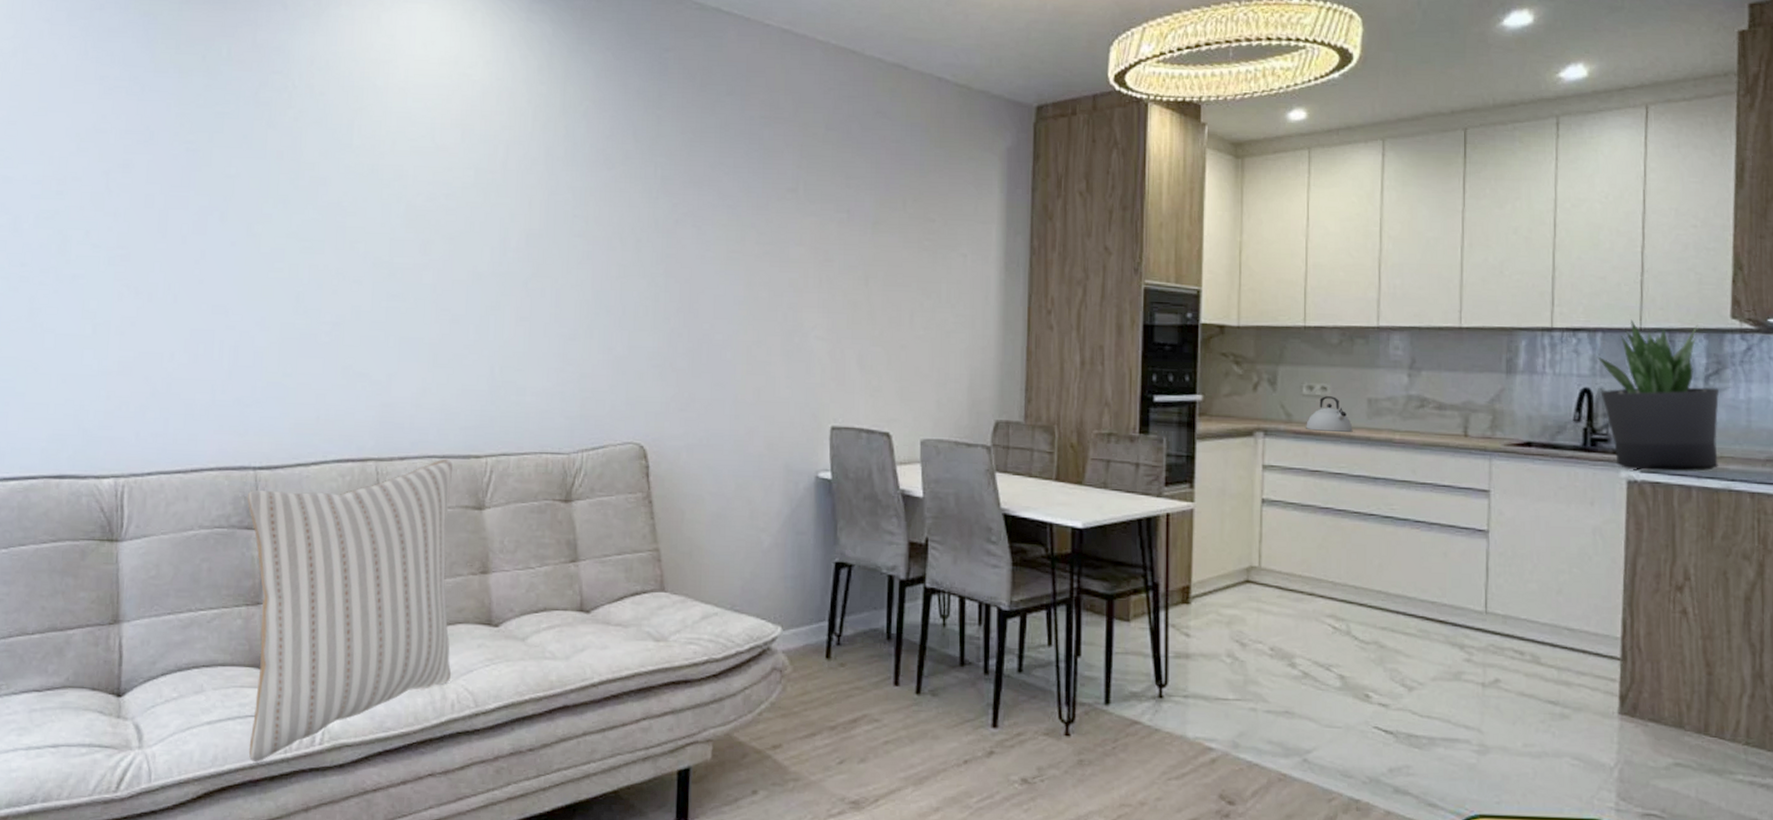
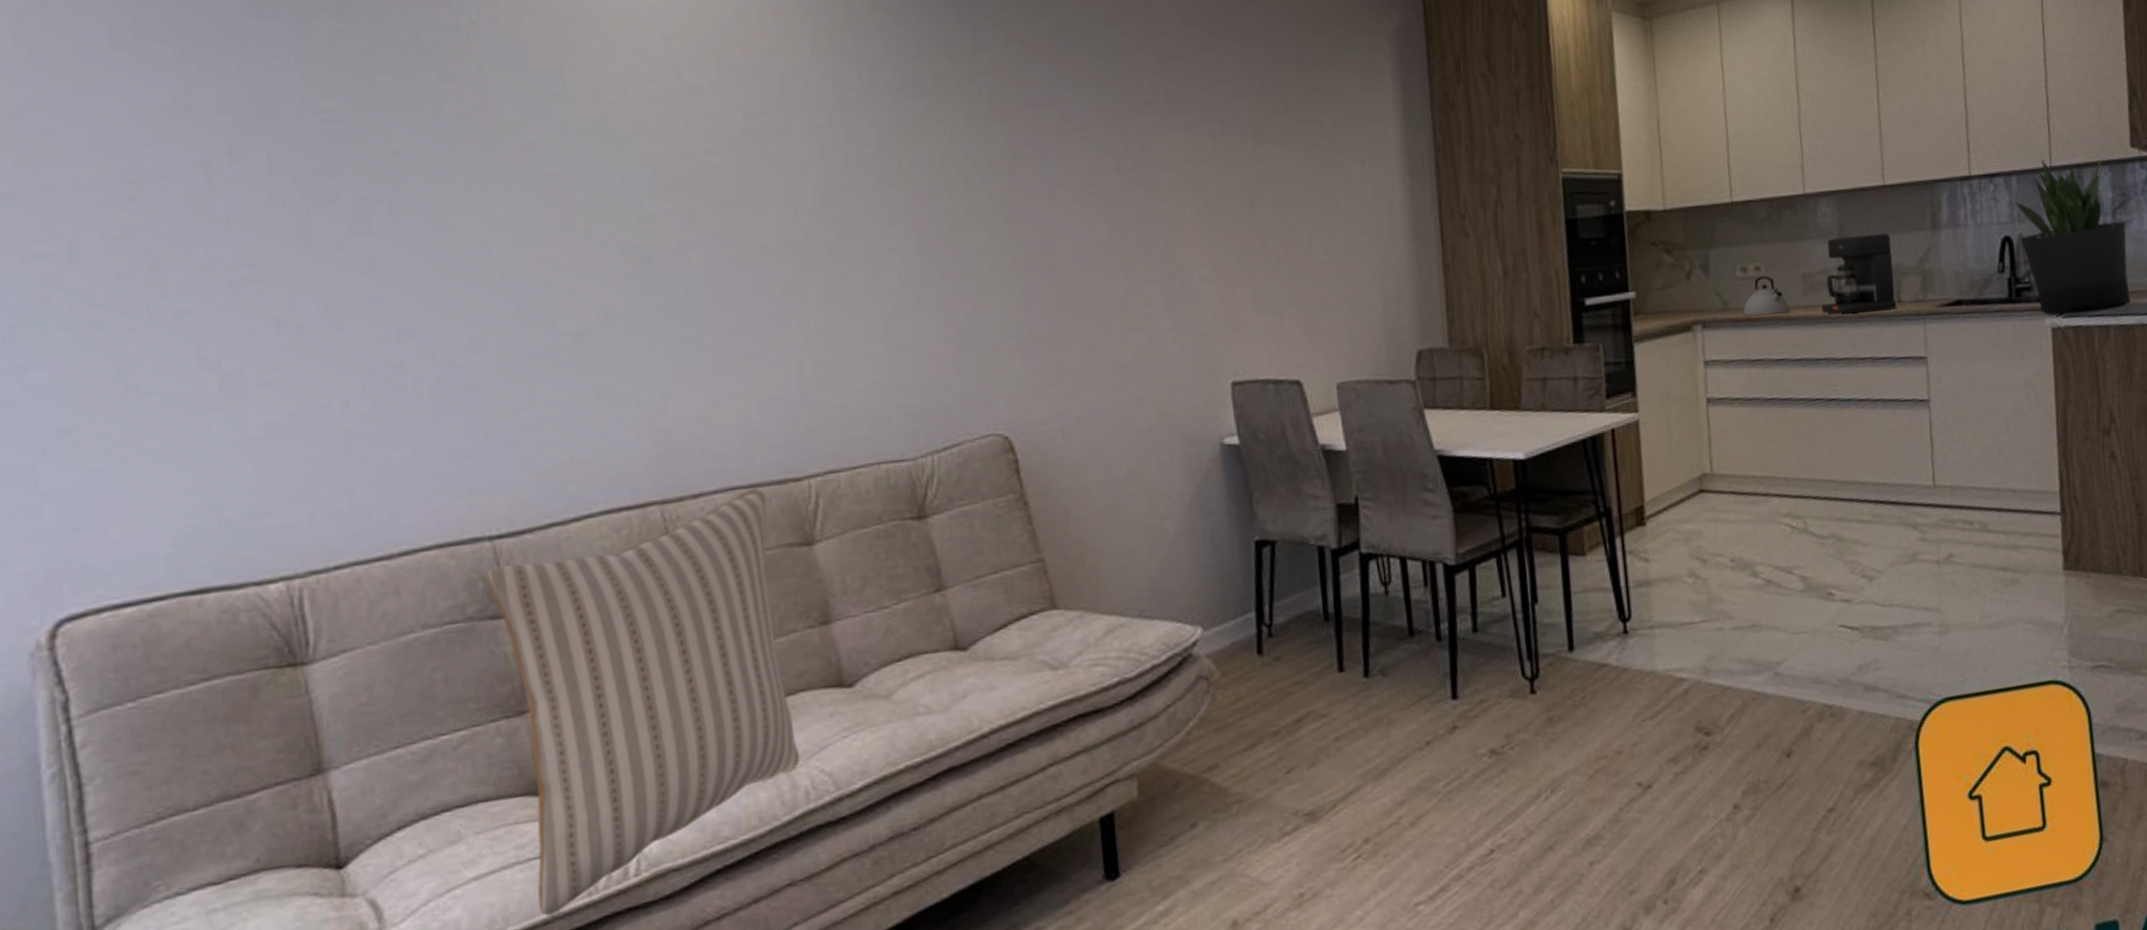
coffee maker: none [1385,369,1463,442] -> present [1821,233,1897,314]

